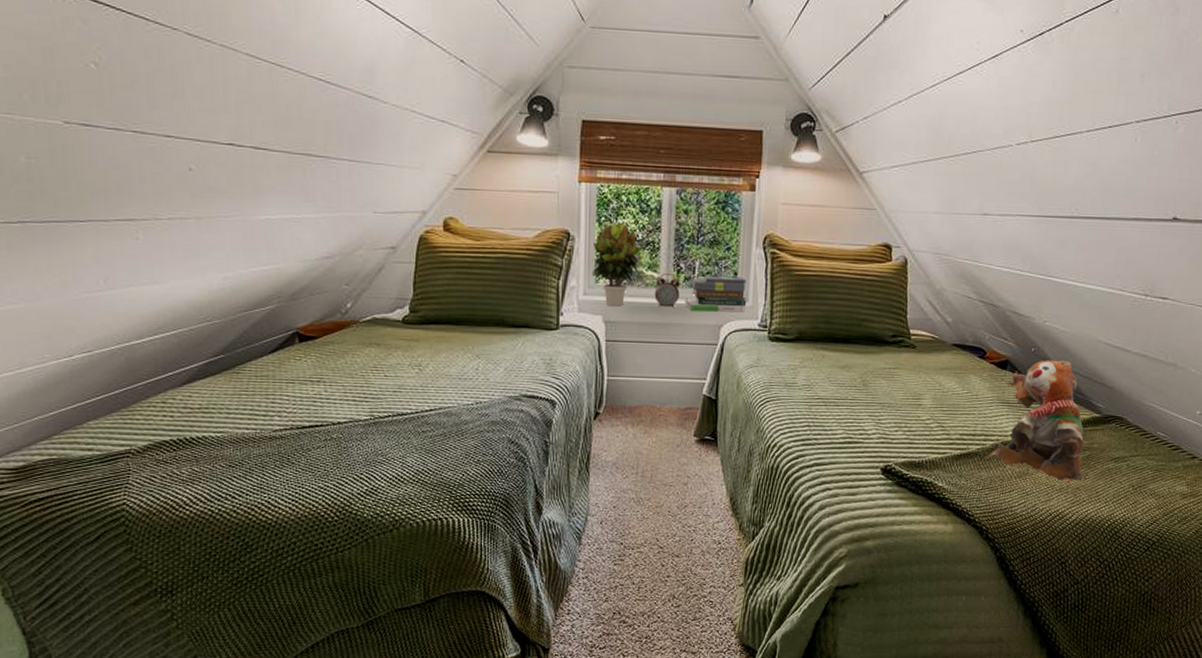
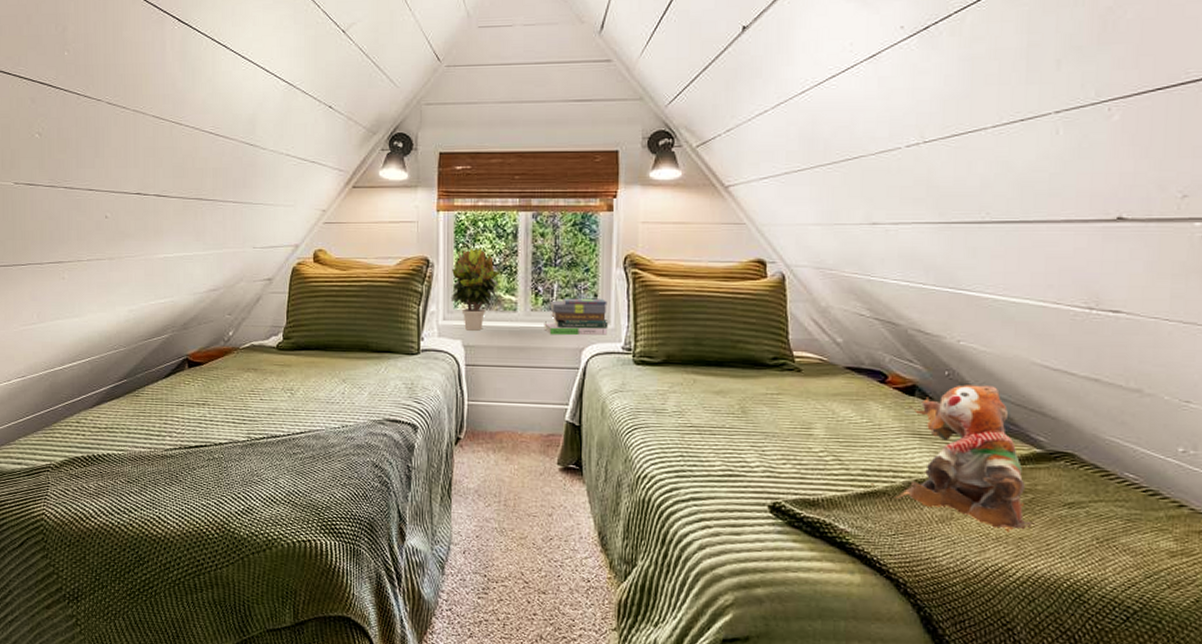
alarm clock: present [654,273,680,309] -> none [513,297,538,332]

